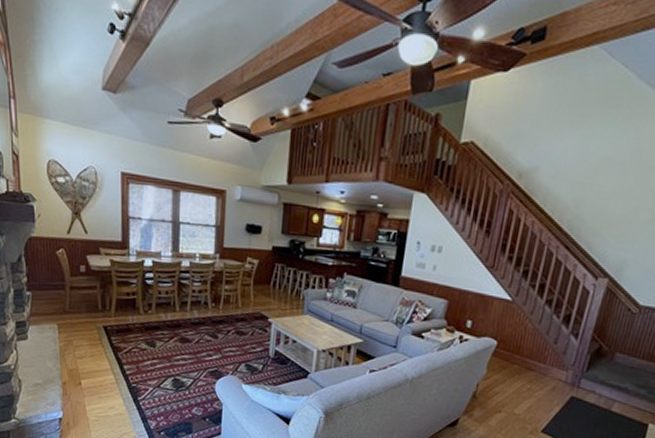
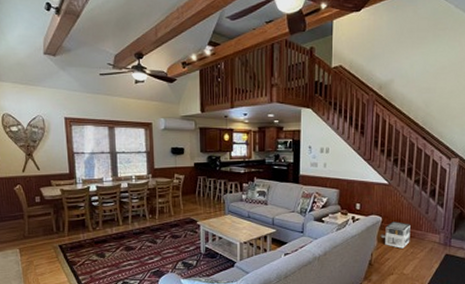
architectural model: none [491,348,532,383] -> present [380,222,411,249]

